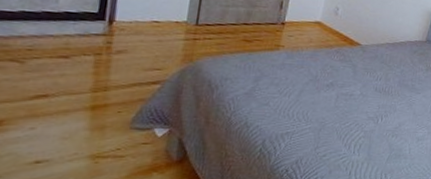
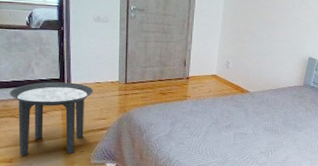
side table: none [12,16,149,116] -> present [9,82,94,156]

